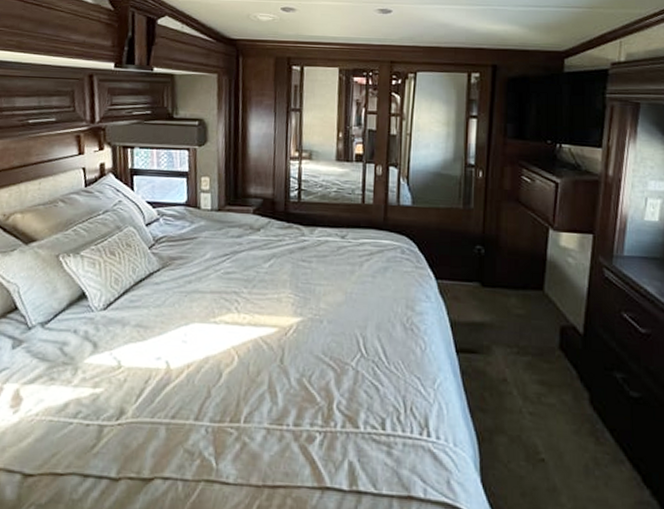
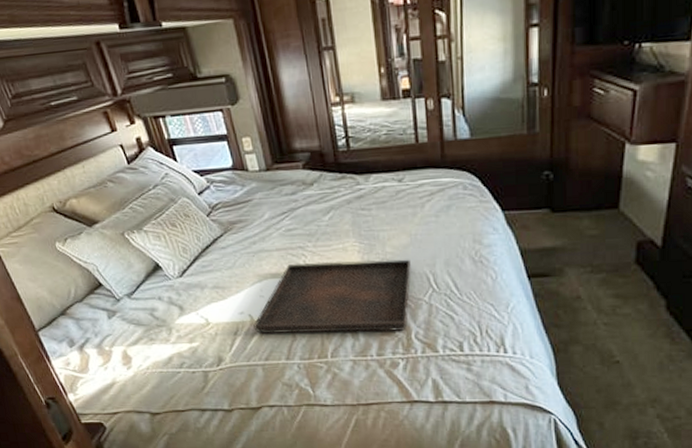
serving tray: none [167,309,343,400] -> present [253,259,411,335]

